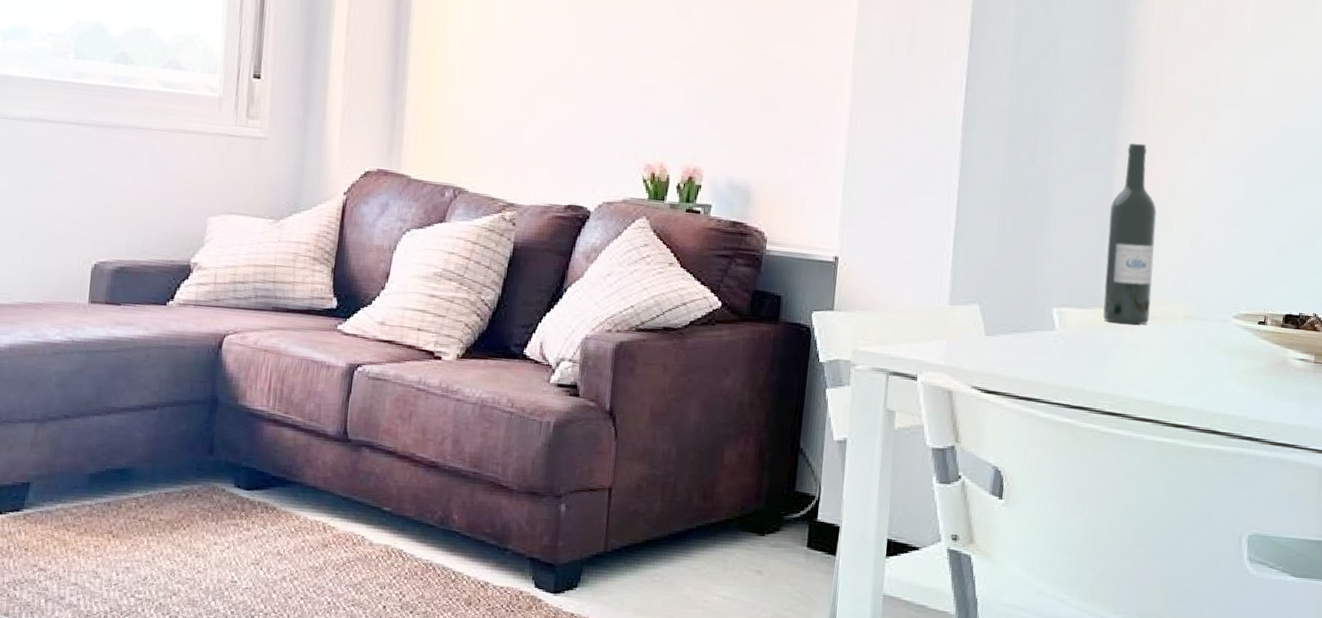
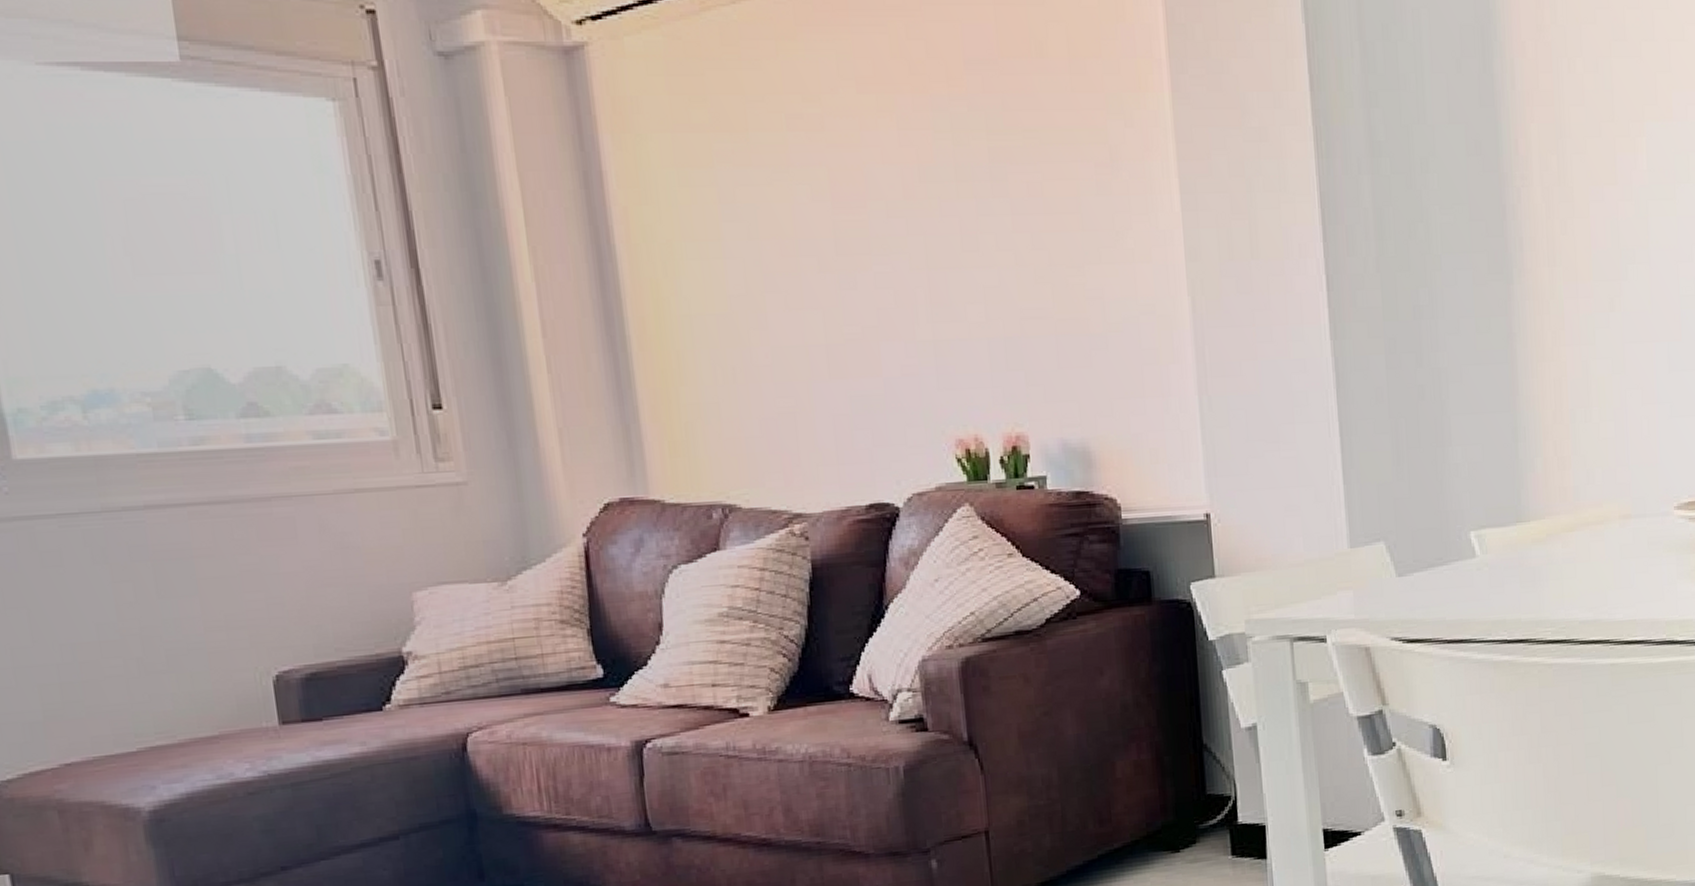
wine bottle: present [1103,143,1157,324] -> none [1518,323,1582,537]

